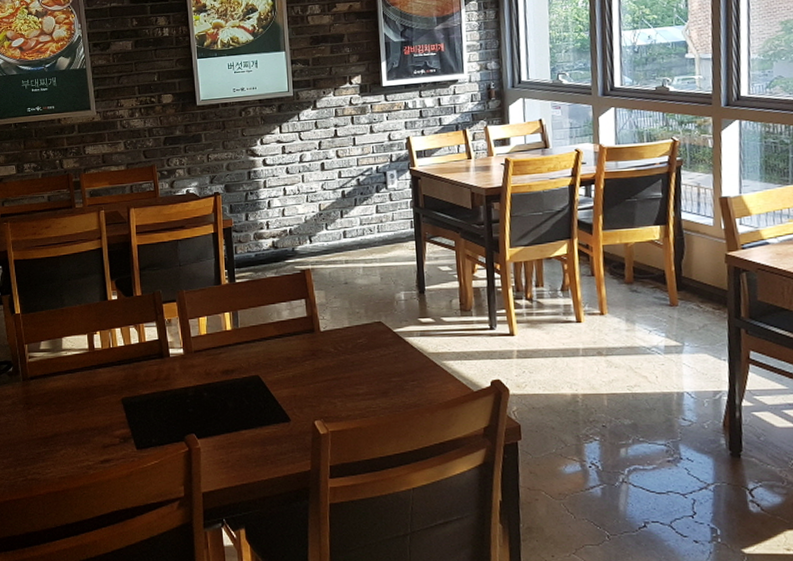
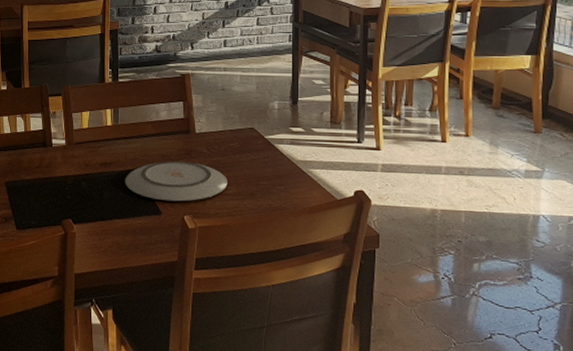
plate: none [249,362,358,407] -> present [125,160,227,202]

